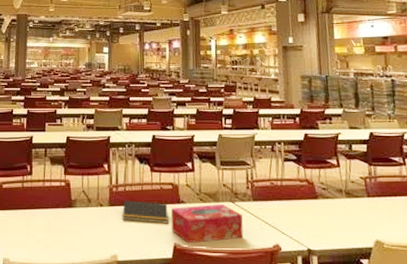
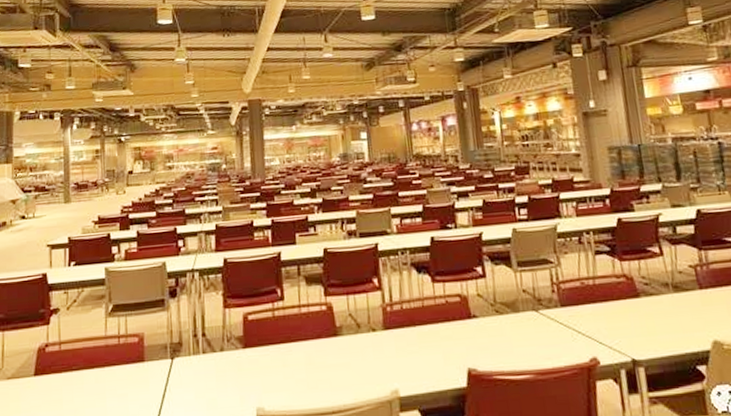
notepad: present [122,200,169,224] -> none [400,319,459,347]
tissue box: present [171,204,244,244] -> none [461,315,553,368]

